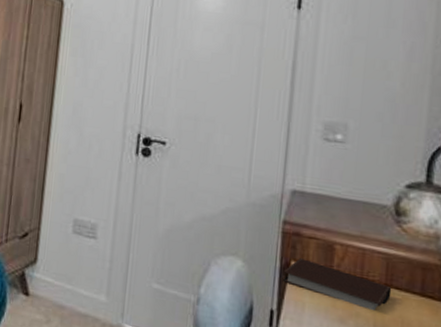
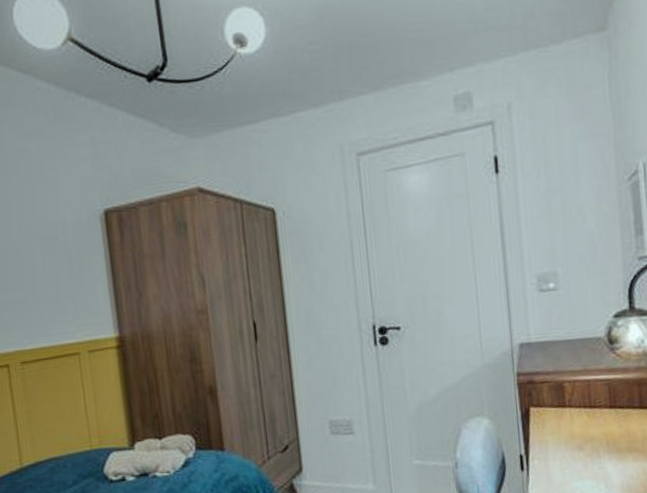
notebook: present [282,258,392,311] -> none [524,402,617,433]

